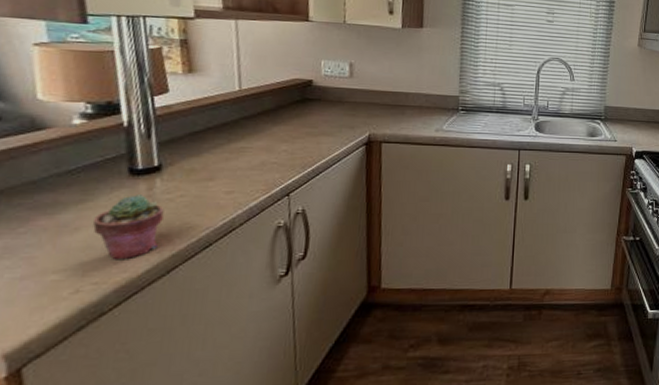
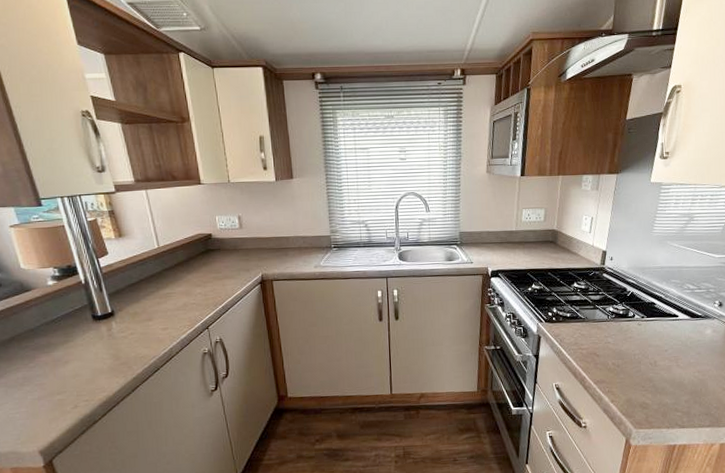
potted succulent: present [93,195,164,260] -> none [76,334,122,384]

